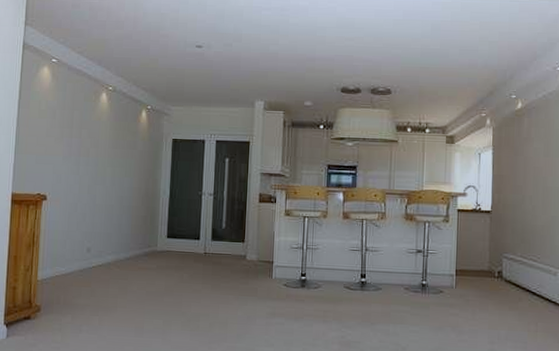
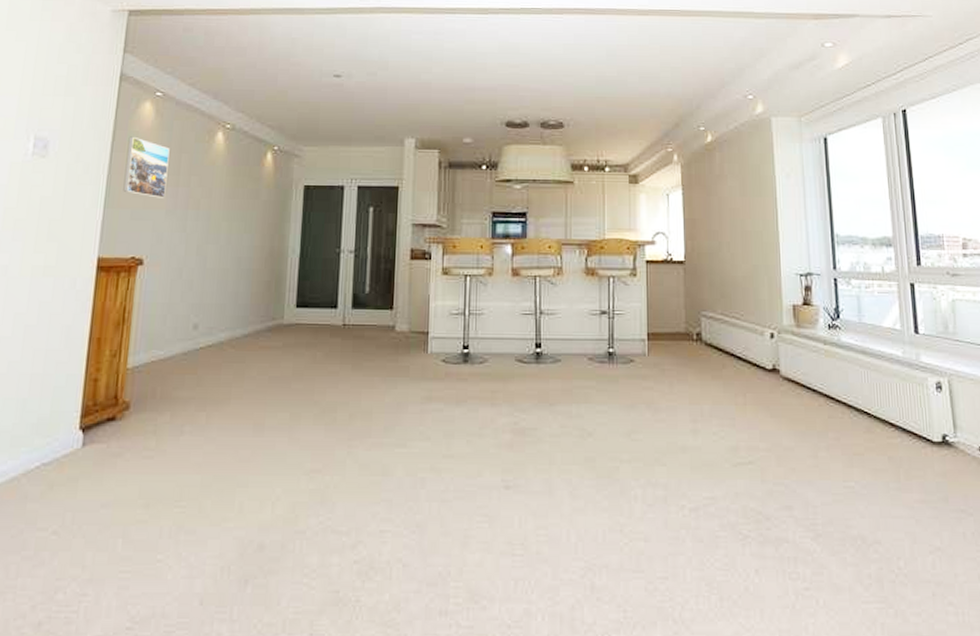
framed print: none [29,95,64,147] -> present [123,136,170,198]

